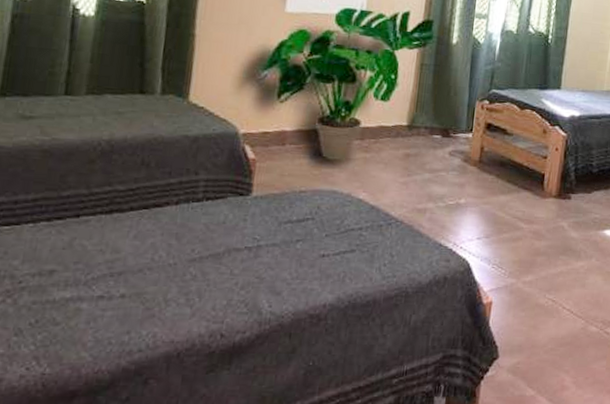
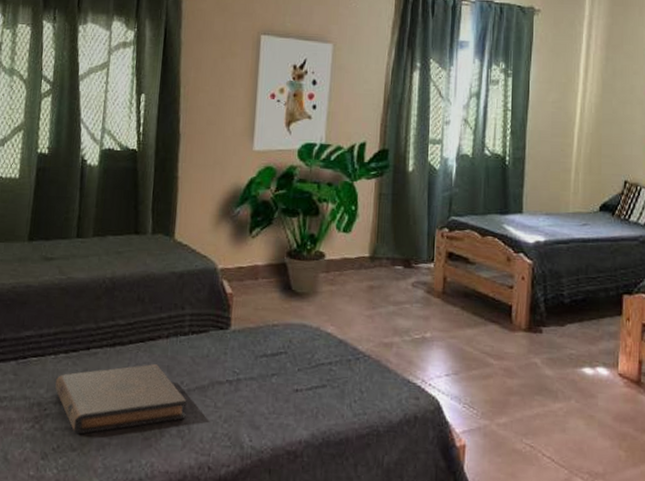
book: none [33,232,198,308] -> present [55,364,187,435]

